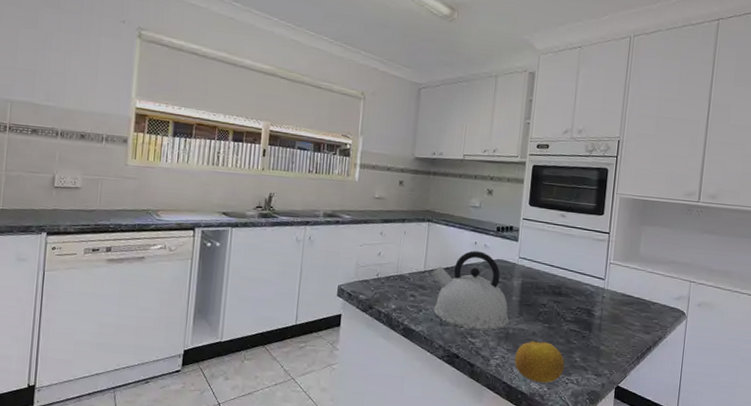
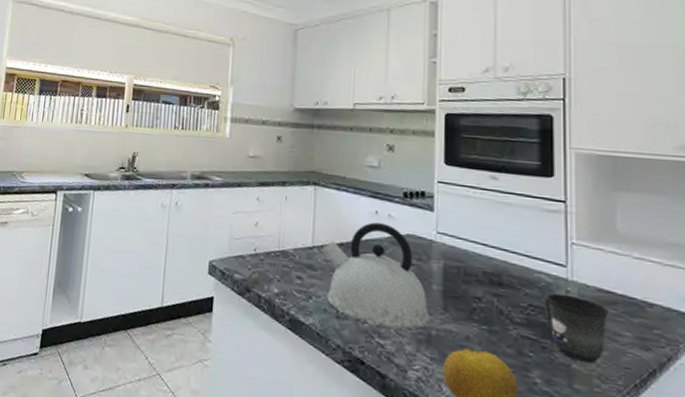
mug: none [586,298,628,345] -> present [543,293,609,364]

